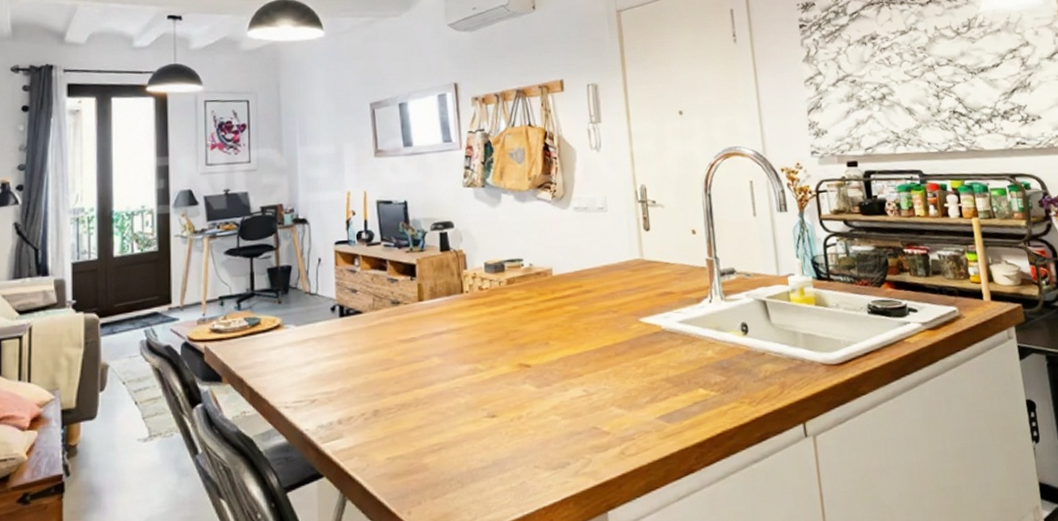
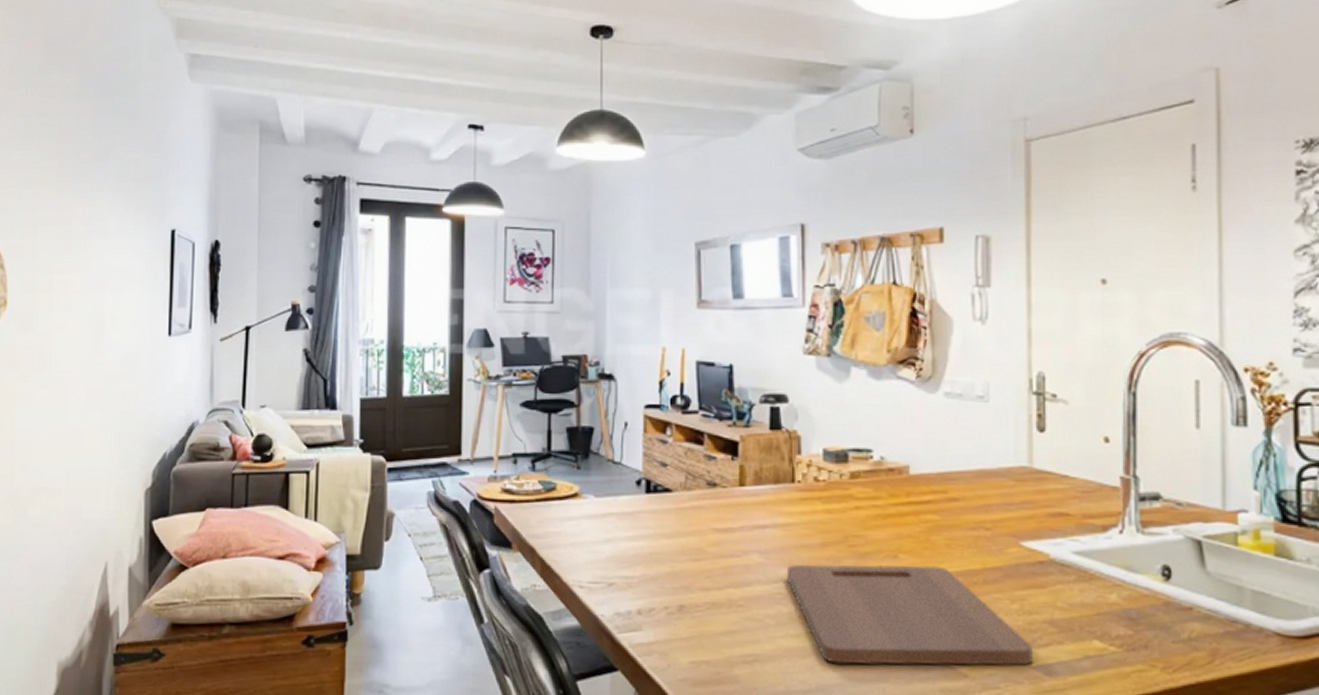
cutting board: none [461,347,657,440] -> present [786,564,1033,666]

